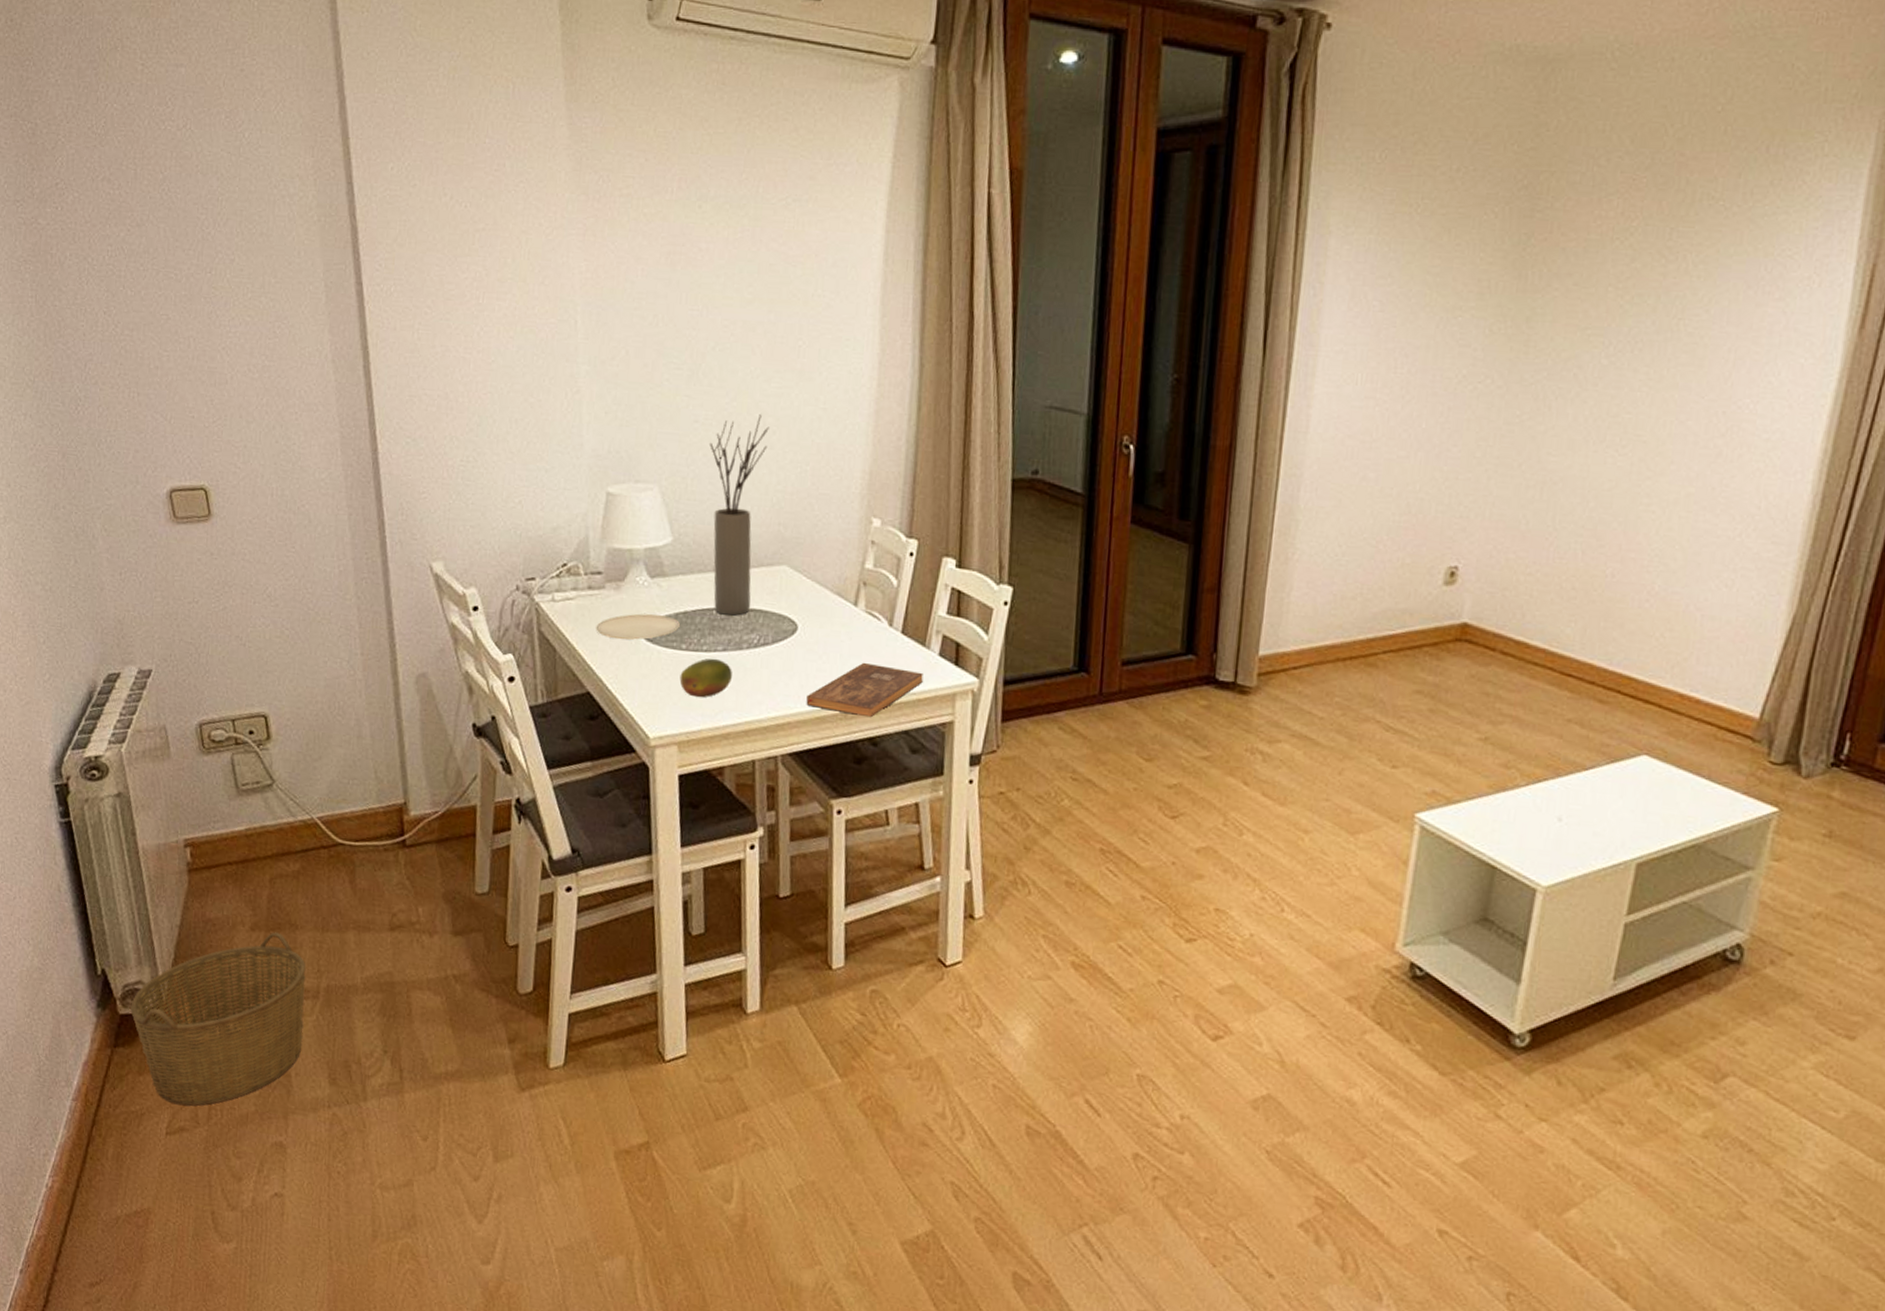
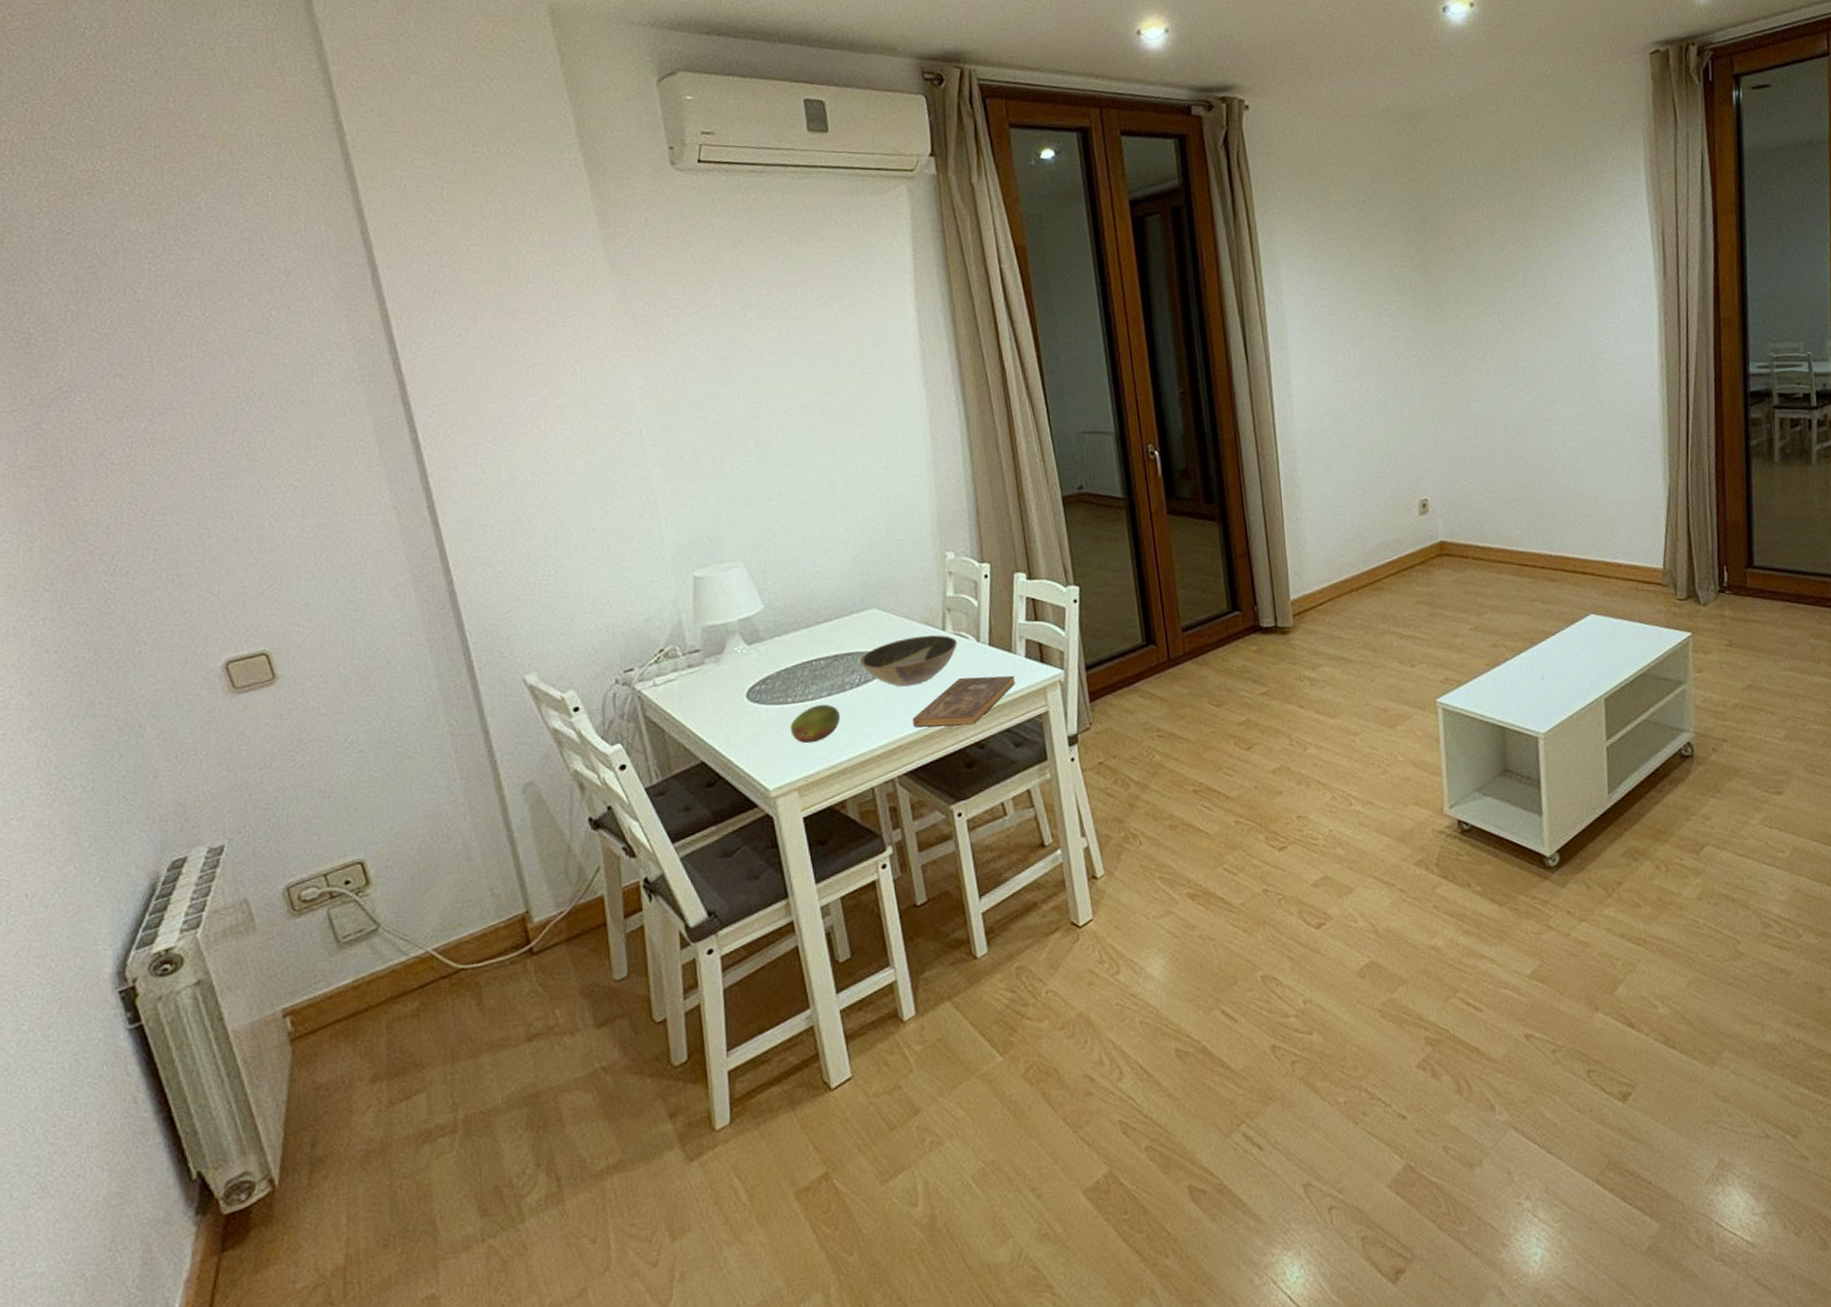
basket: present [130,932,306,1106] -> none [237,1077,445,1292]
plate: present [596,613,680,640] -> none [701,676,783,708]
vase: present [710,414,769,616] -> none [786,482,848,664]
bowl: none [762,605,868,660] -> present [860,635,957,687]

